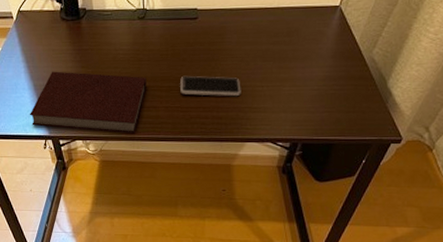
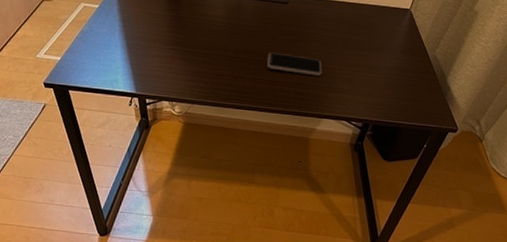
notebook: present [29,71,147,134] -> none [118,33,237,100]

